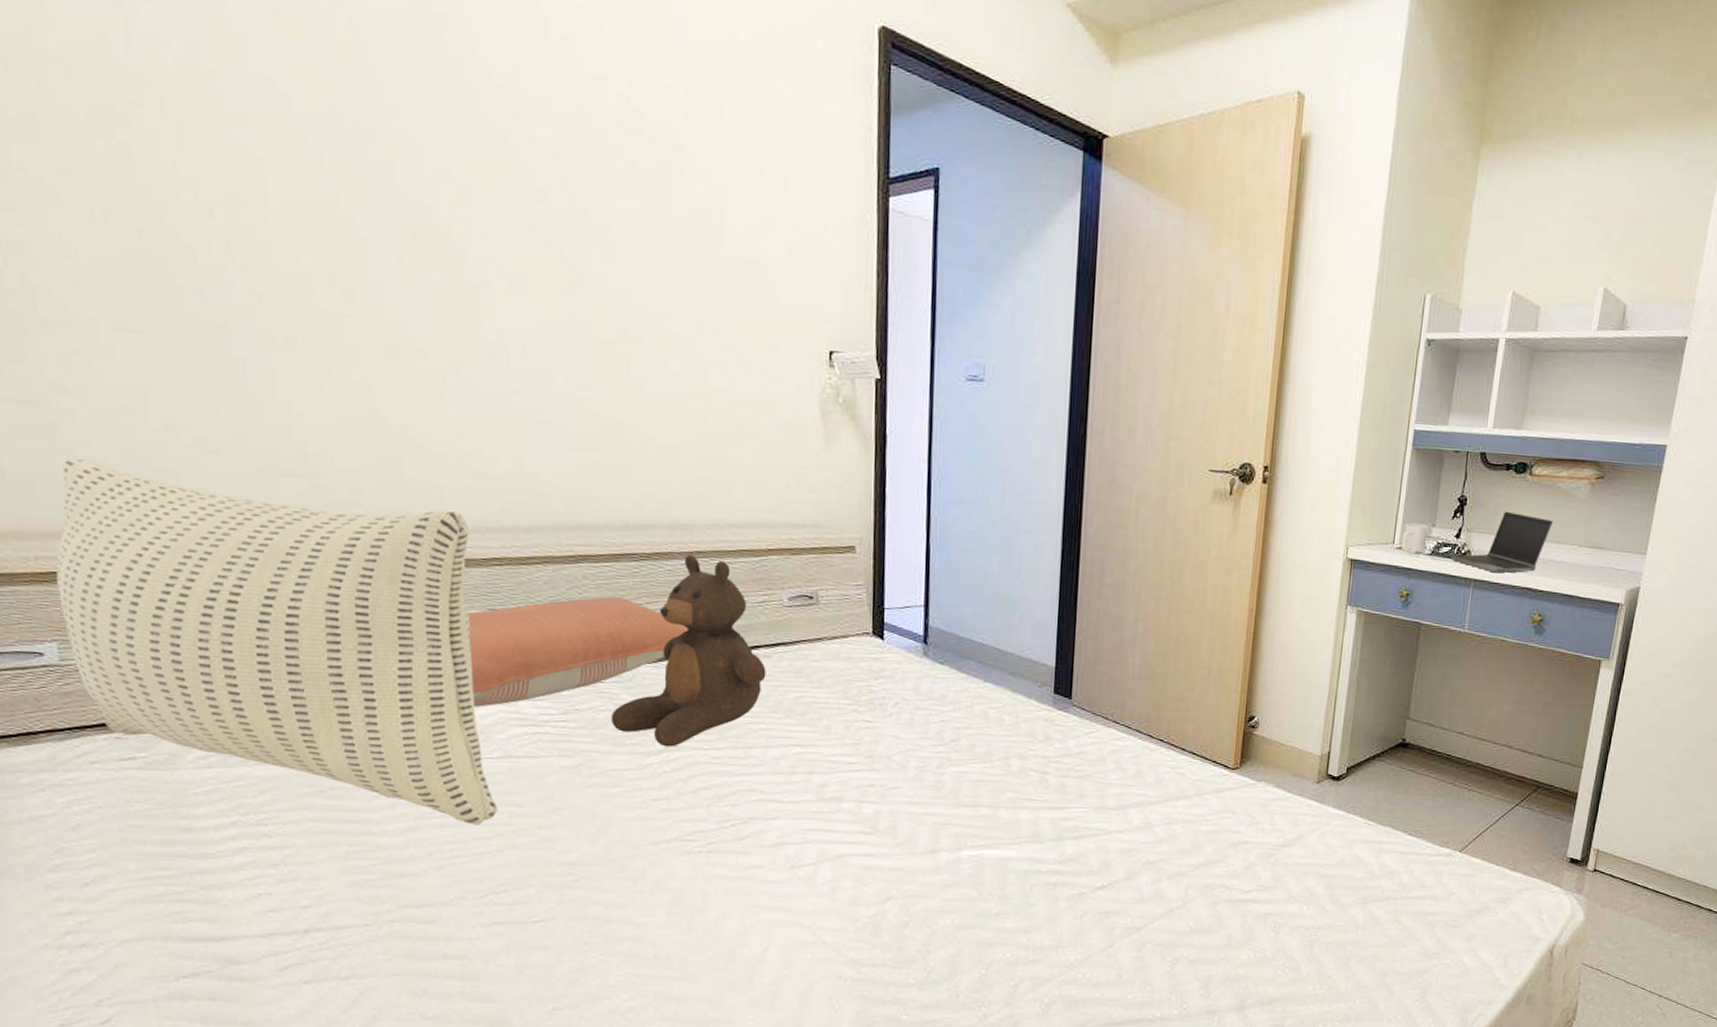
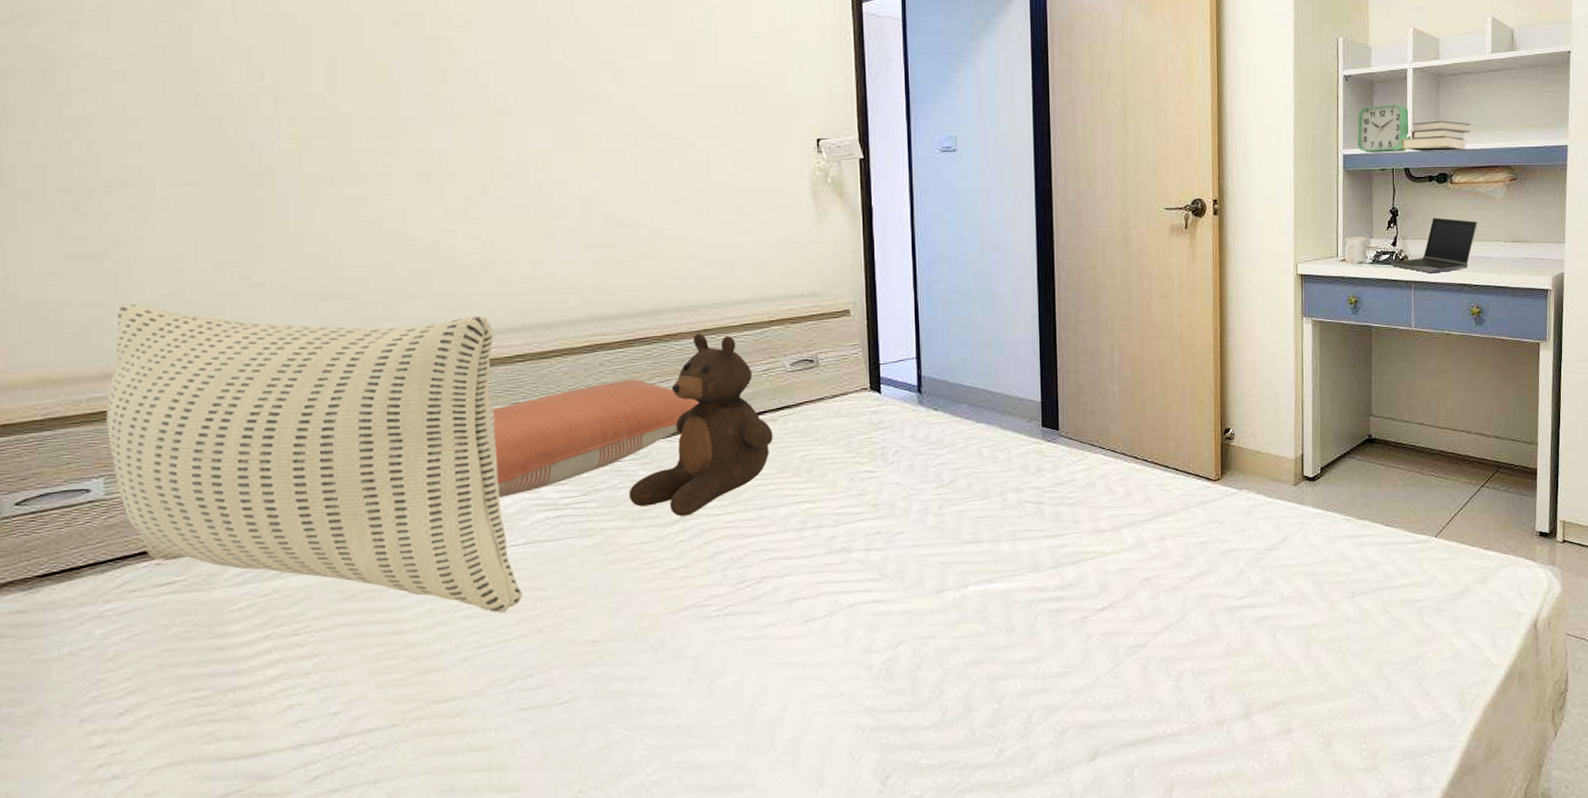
alarm clock: none [1431,377,1496,434] -> present [1357,104,1412,153]
books: none [1480,401,1562,439] -> present [1401,120,1471,152]

